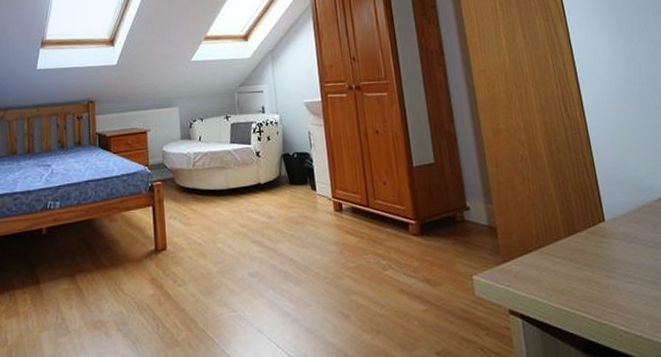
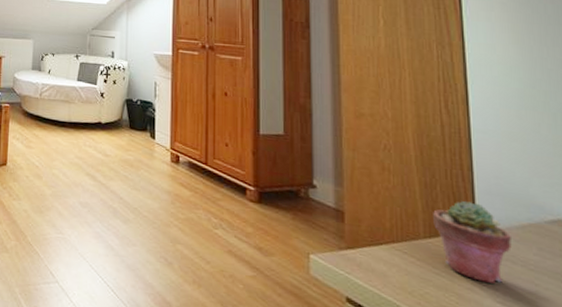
potted succulent: none [569,195,633,267] -> present [433,201,512,284]

